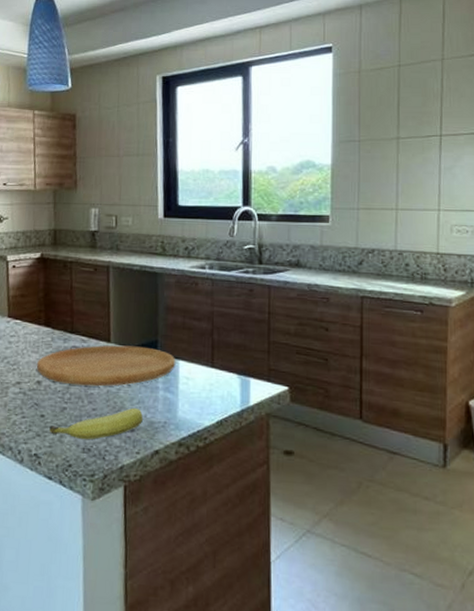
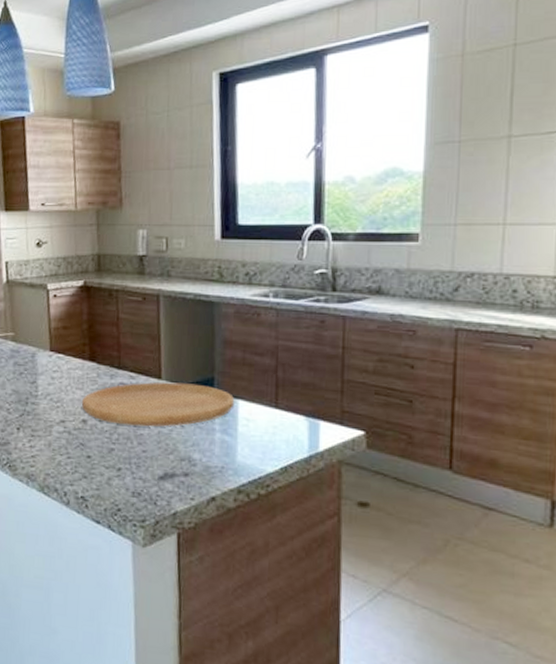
fruit: present [49,407,143,440] -> none [96,450,198,484]

